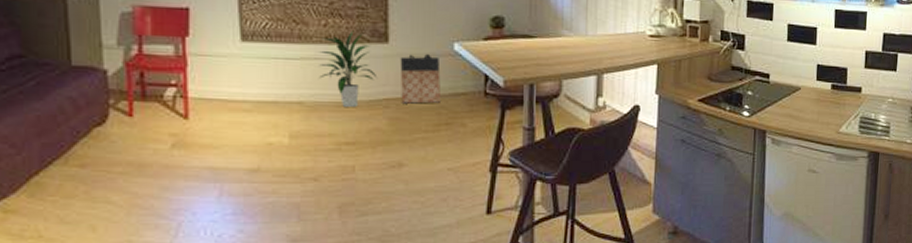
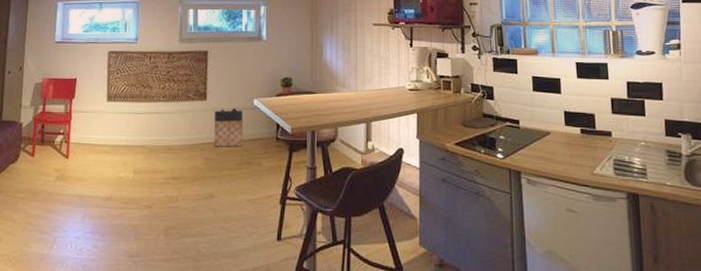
indoor plant: present [319,30,376,107] -> none [157,91,197,150]

